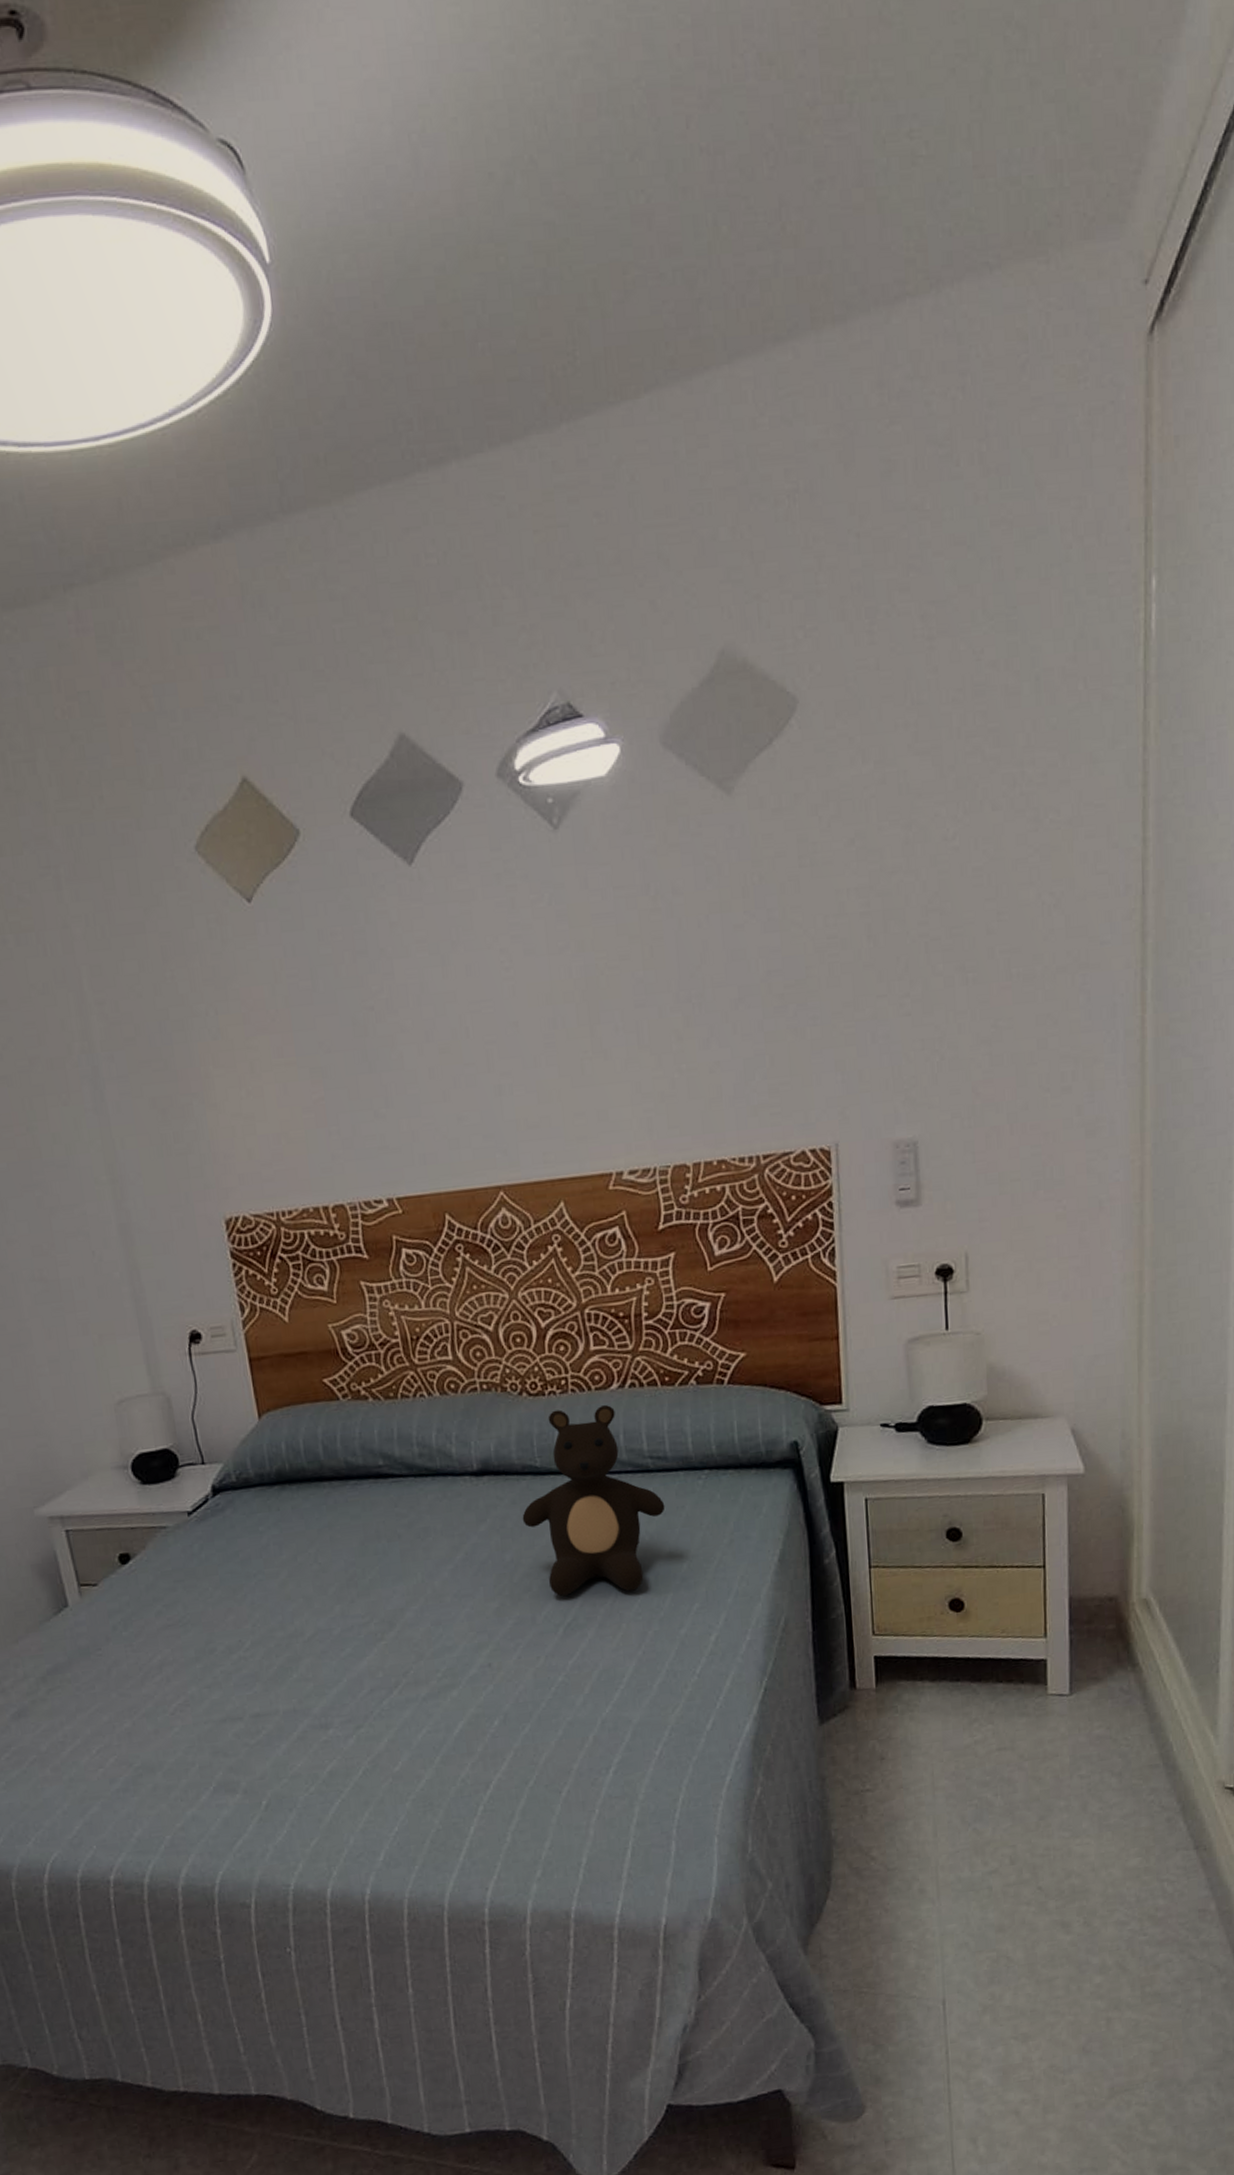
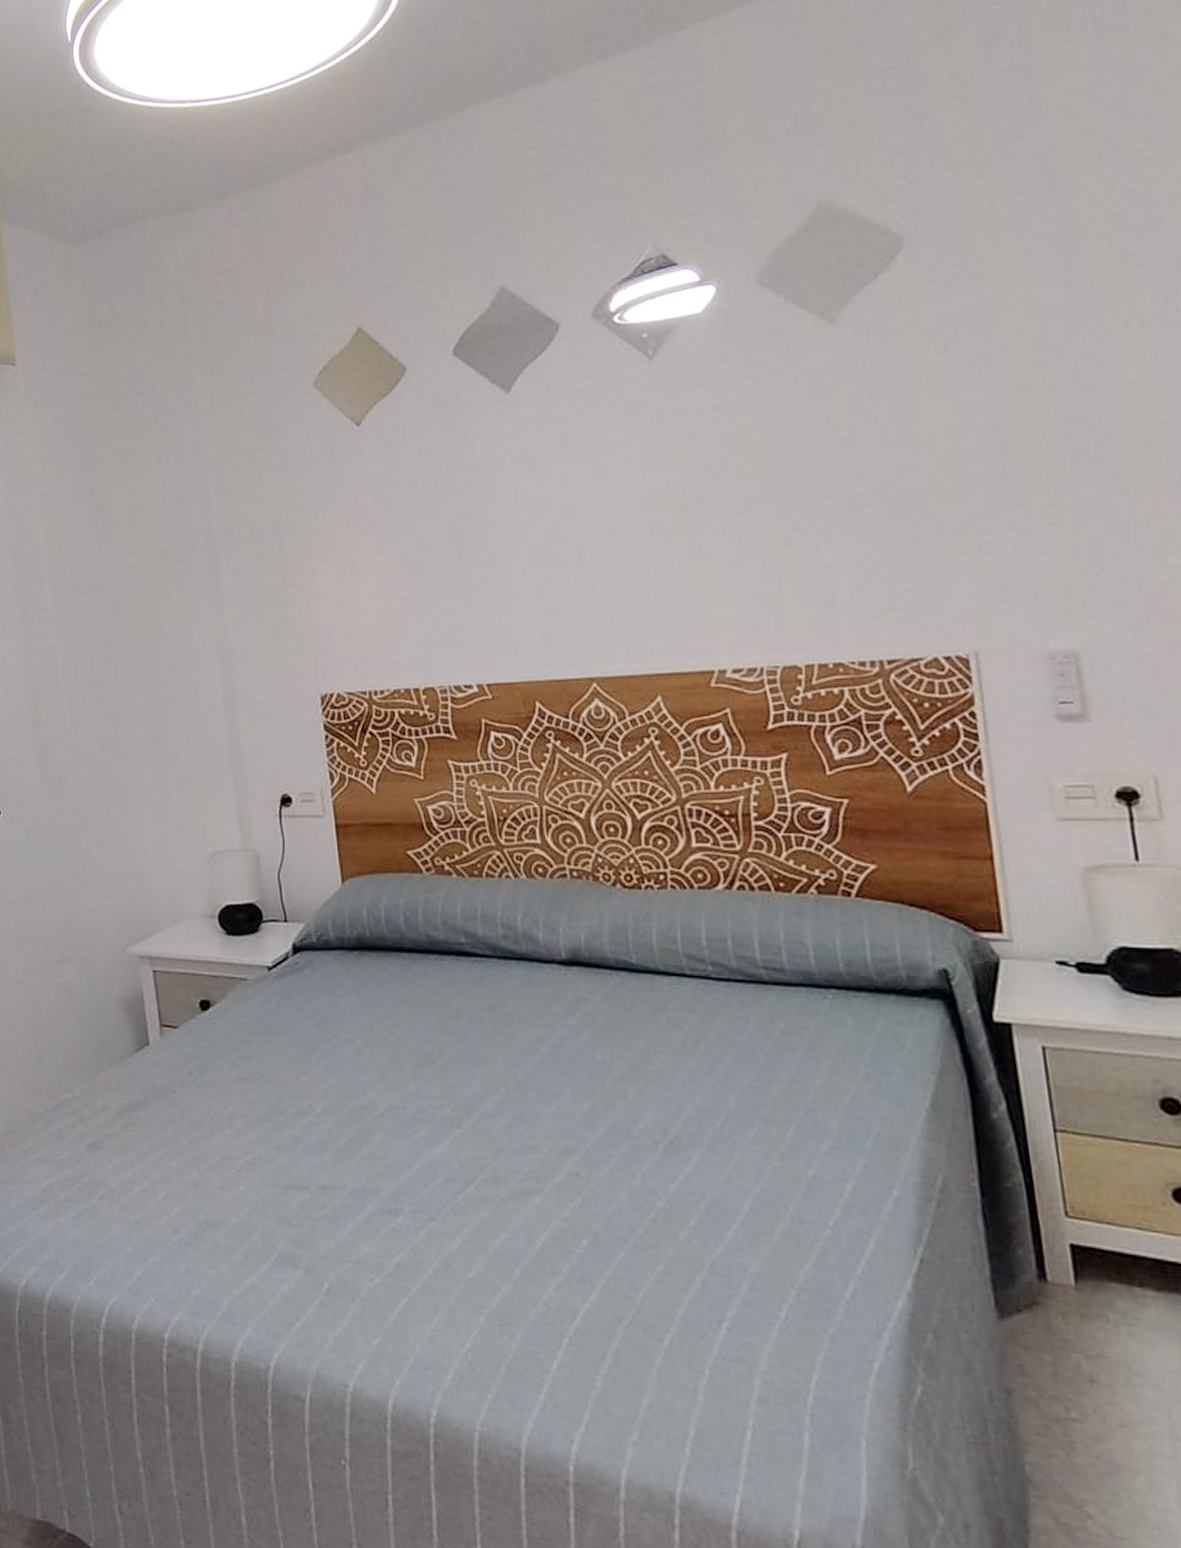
teddy bear: present [522,1405,666,1596] -> none [615,905,784,1116]

